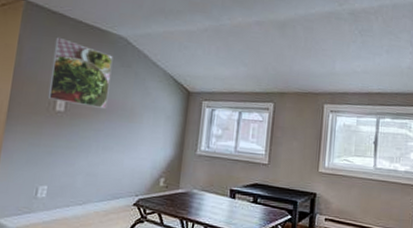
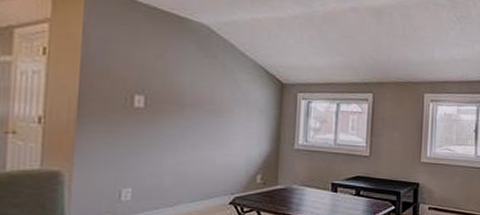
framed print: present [47,36,113,108] -> none [123,25,196,103]

